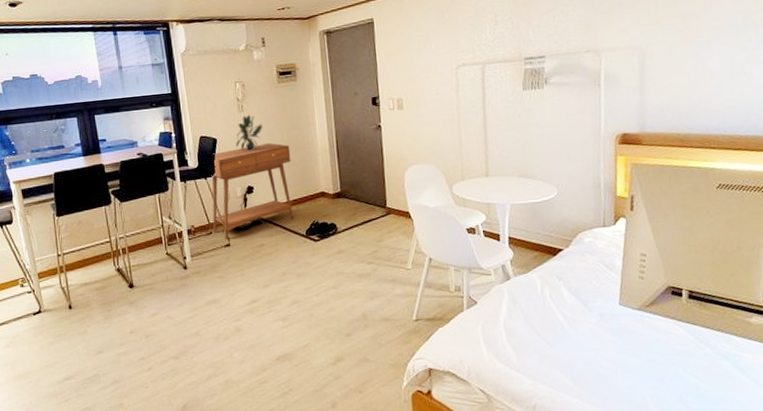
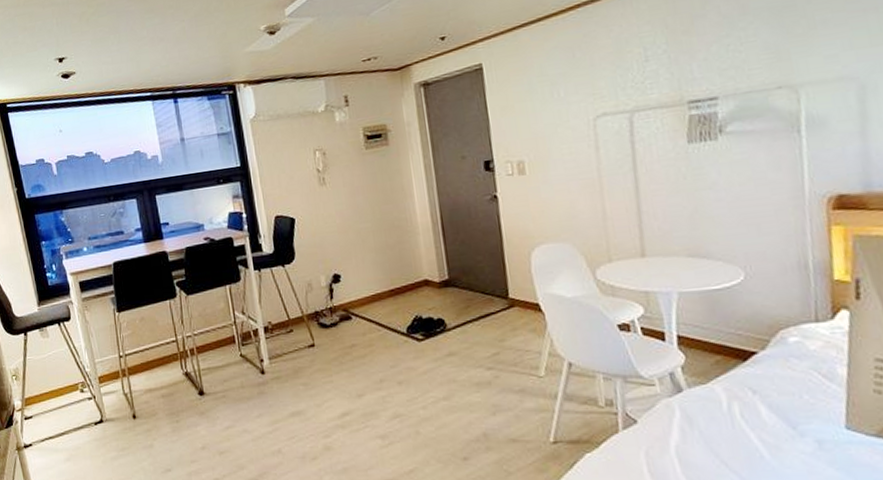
console table: present [211,143,294,240] -> none [289,221,392,340]
potted plant: present [235,114,263,151] -> none [317,188,350,232]

